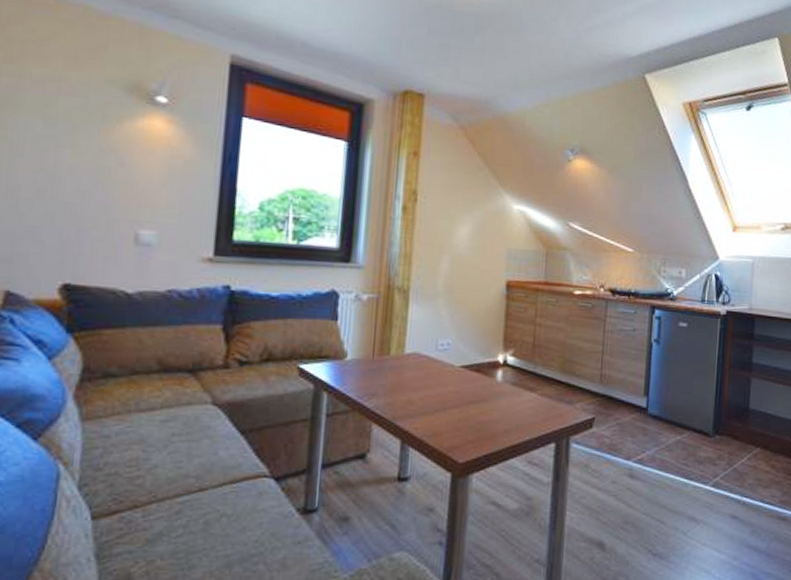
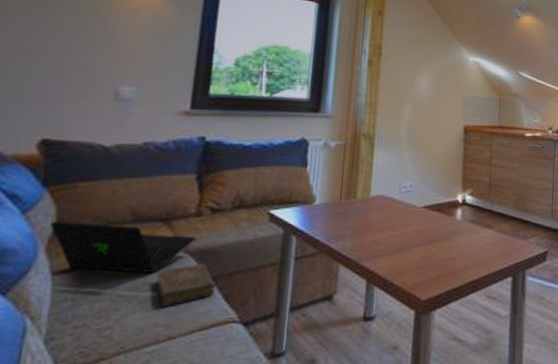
laptop: none [77,369,224,424] -> present [50,222,196,273]
book: none [184,415,246,460] -> present [154,262,216,308]

